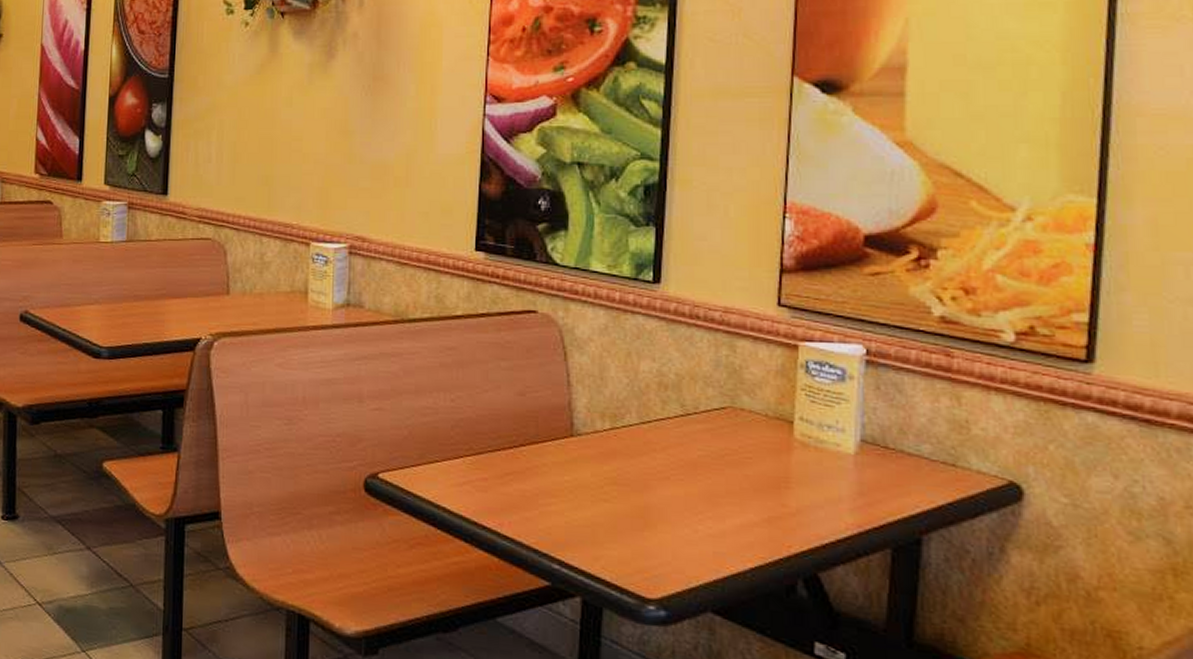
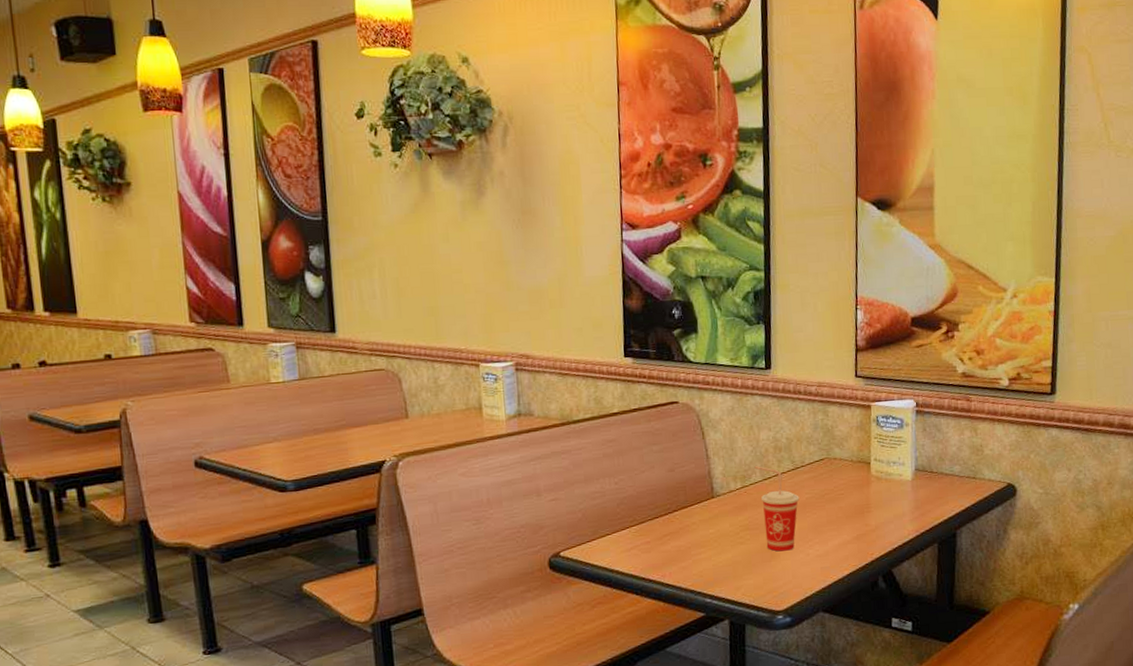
beverage cup: none [628,402,689,521] -> present [753,465,800,552]

